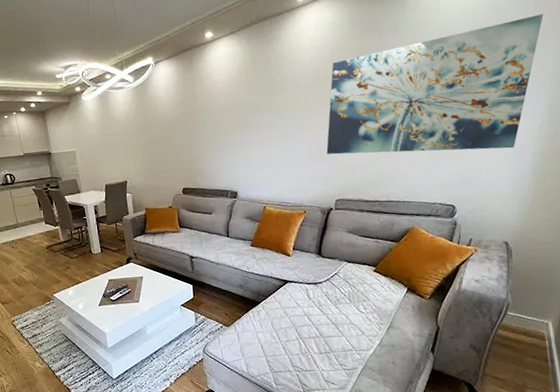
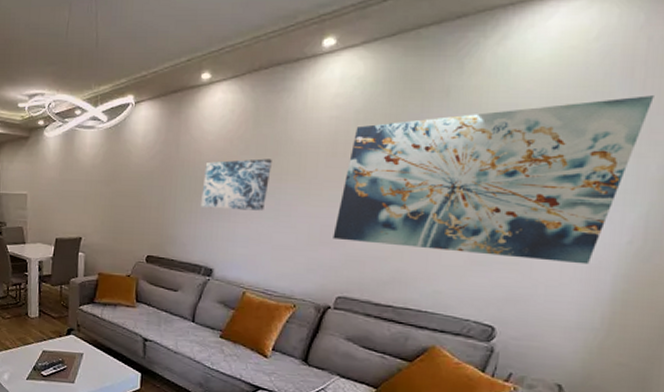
wall art: none [219,96,272,144] -> present [201,158,272,211]

